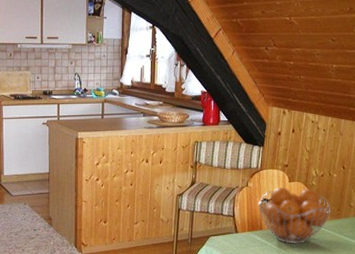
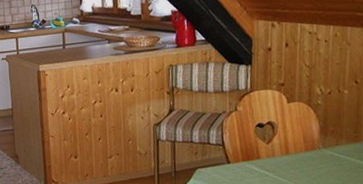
fruit basket: present [258,188,331,245] -> none [252,109,346,175]

